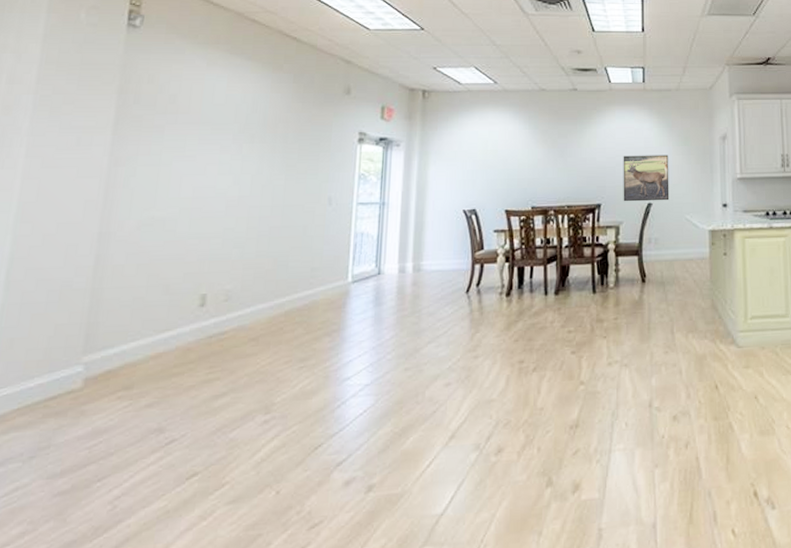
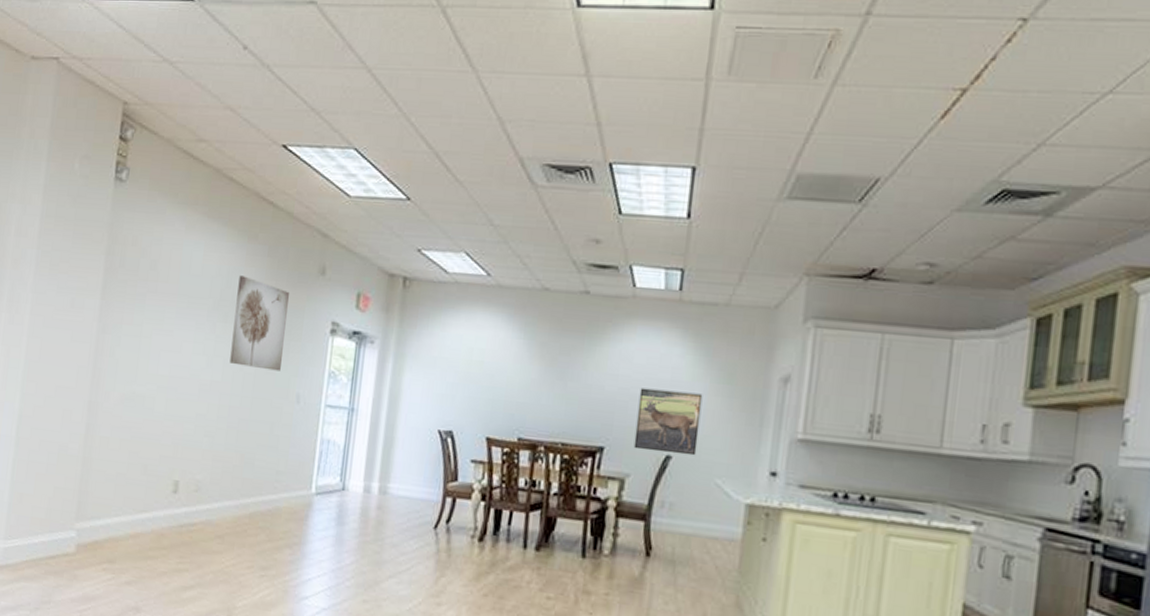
wall art: none [258,101,316,180] -> present [230,275,289,371]

